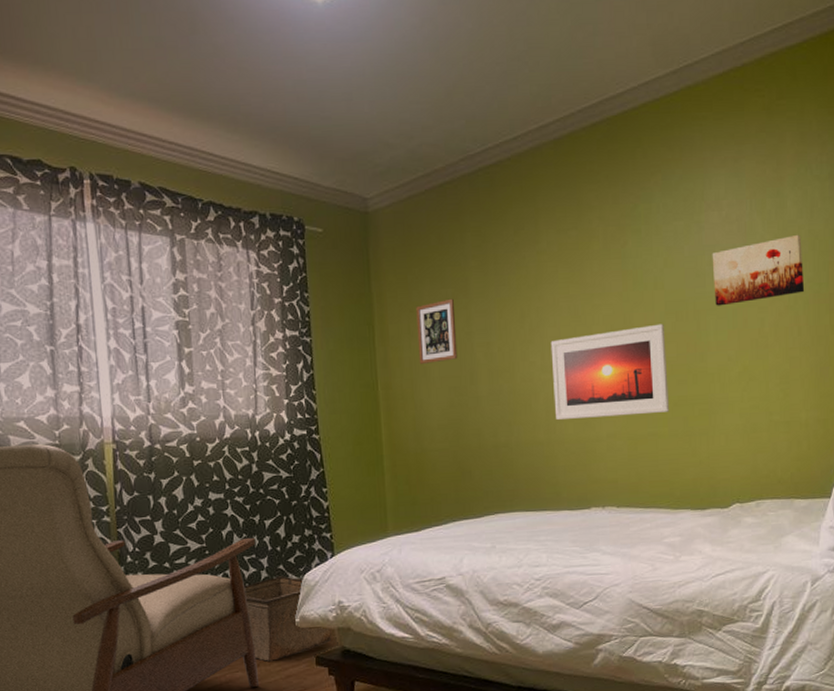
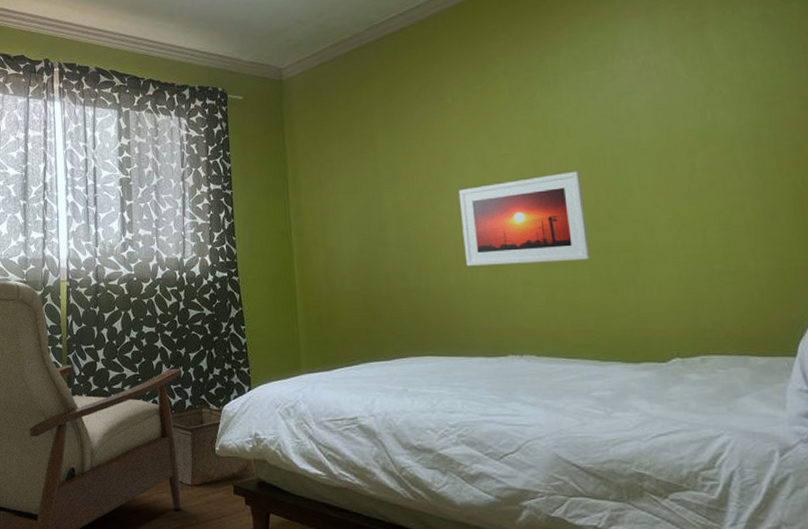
picture frame: present [416,298,458,364] -> none [326,152,366,213]
wall art: present [712,234,805,306] -> none [629,76,743,152]

